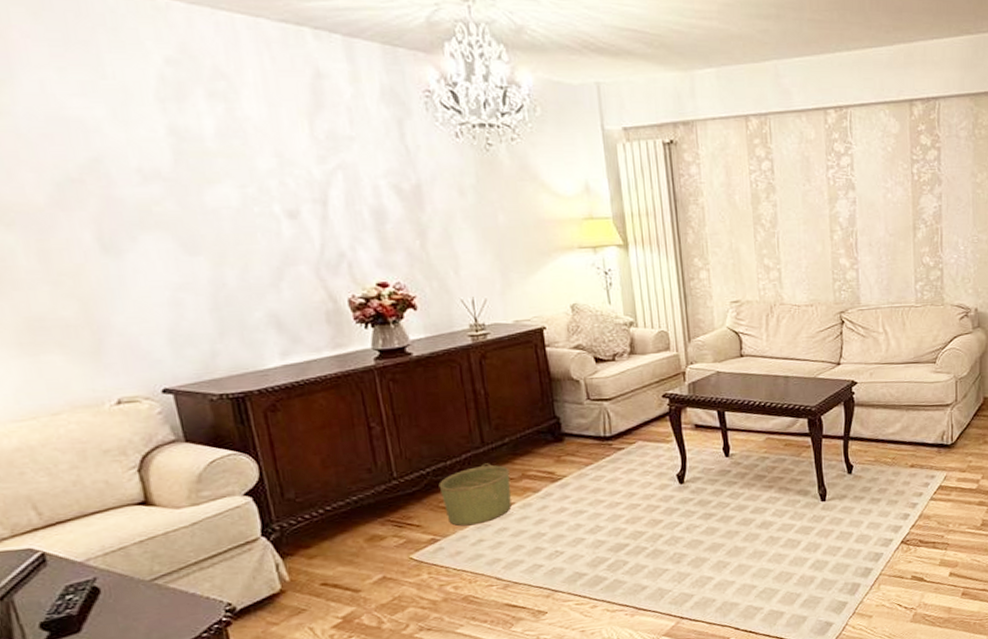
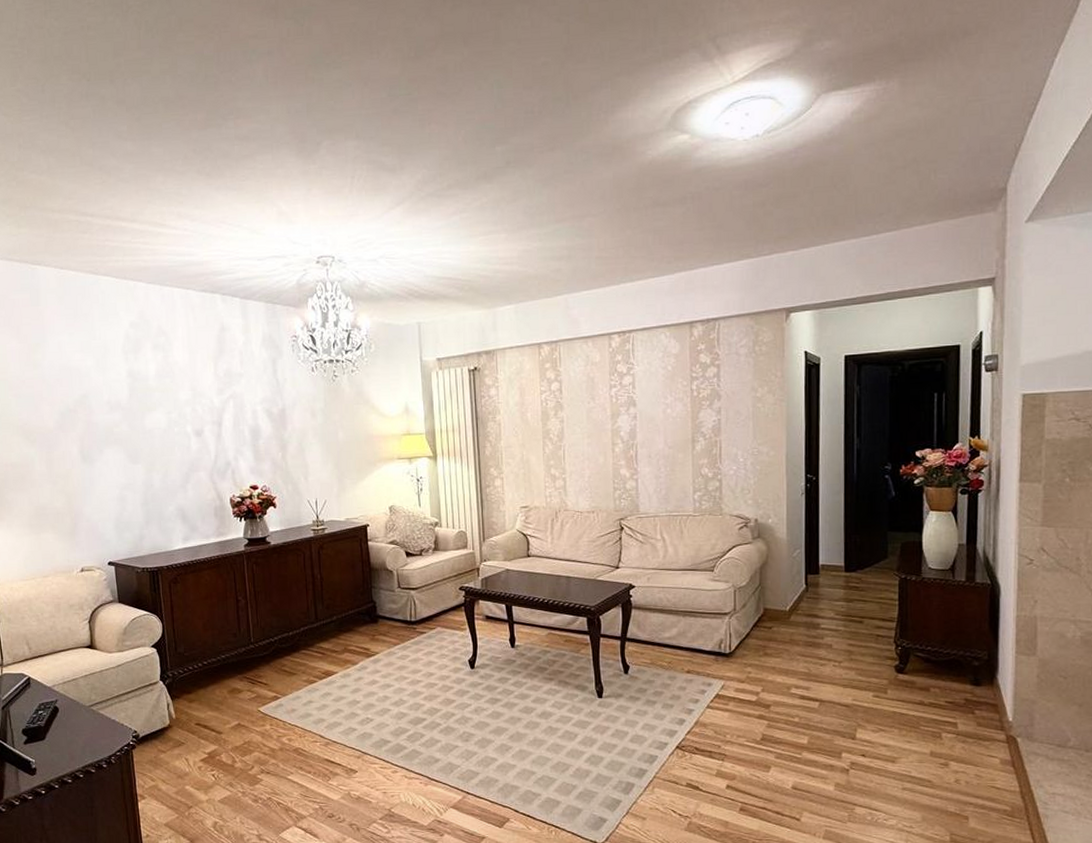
basket: present [438,463,512,527] -> none [282,636,336,688]

